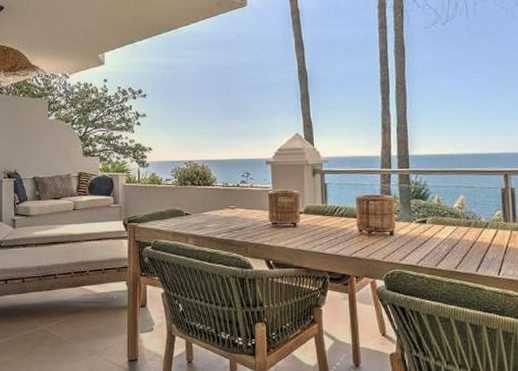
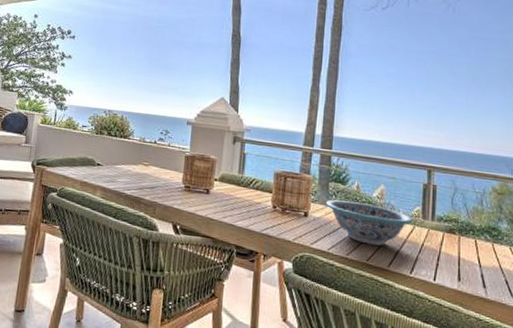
decorative bowl: none [409,215,495,253] -> present [325,199,413,246]

